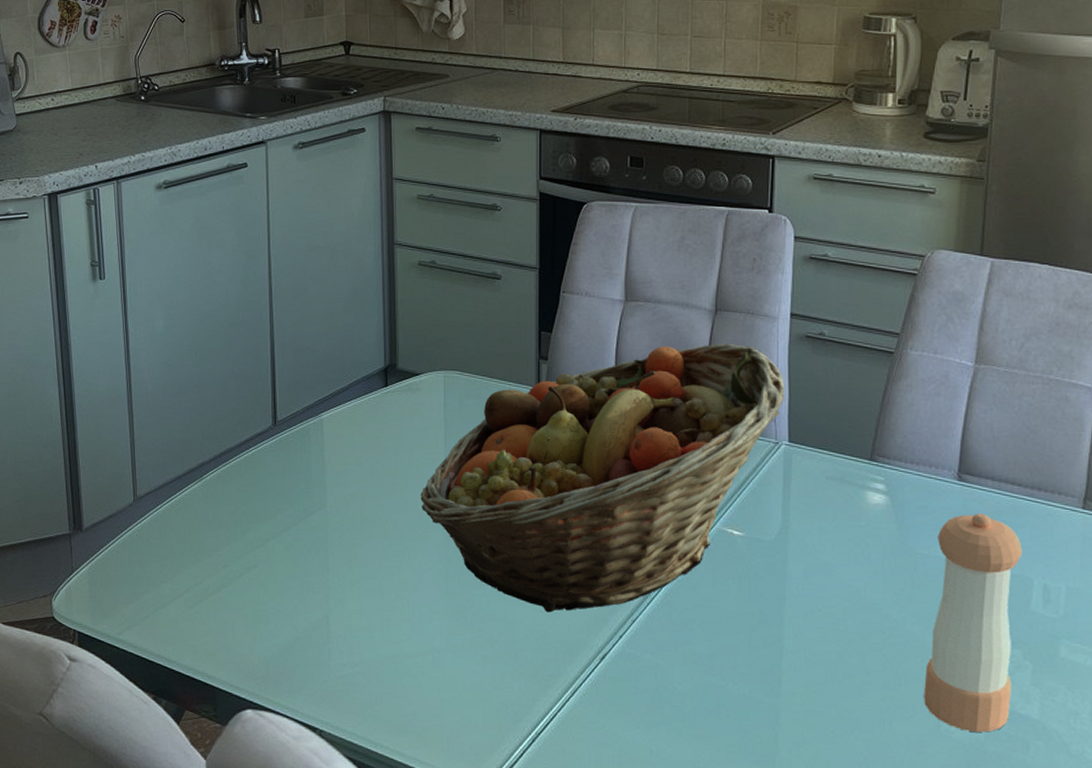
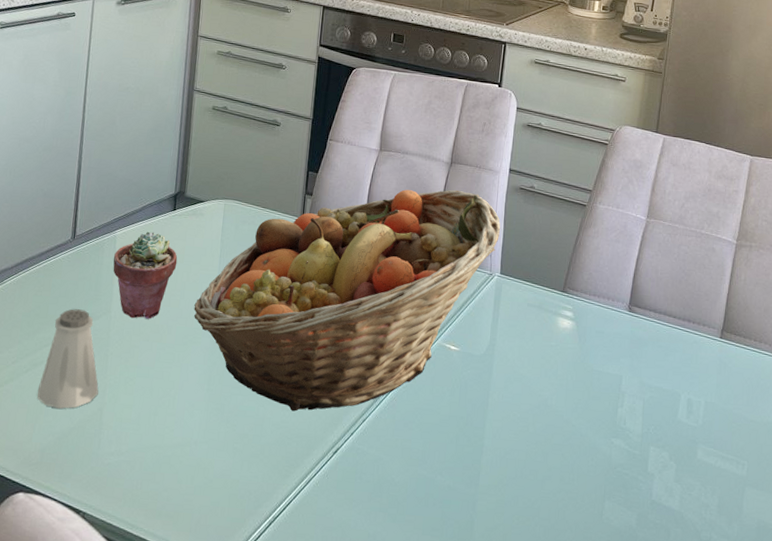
saltshaker: none [254,504,322,617] -> present [37,309,99,409]
potted succulent: none [322,412,396,513] -> present [113,231,178,319]
pepper shaker: present [924,513,1022,733] -> none [591,338,674,521]

